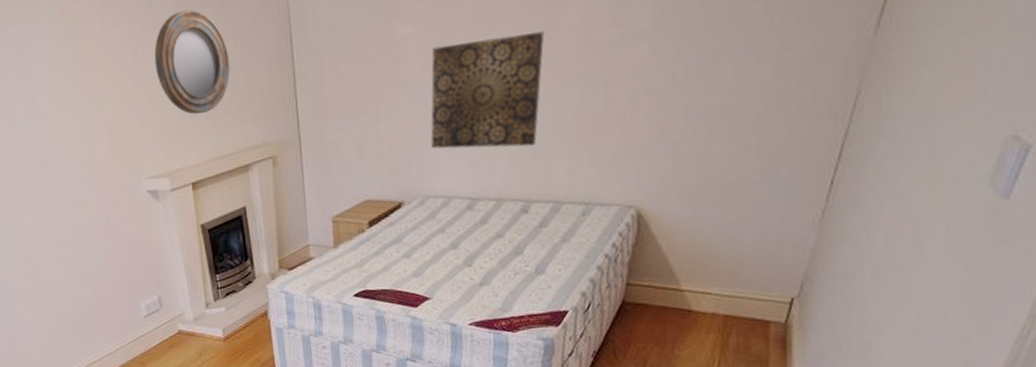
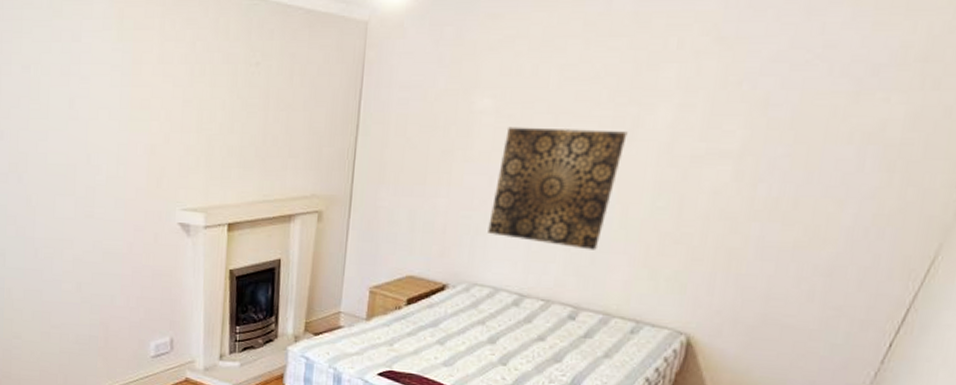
home mirror: present [154,9,230,115] -> none [211,36,292,150]

